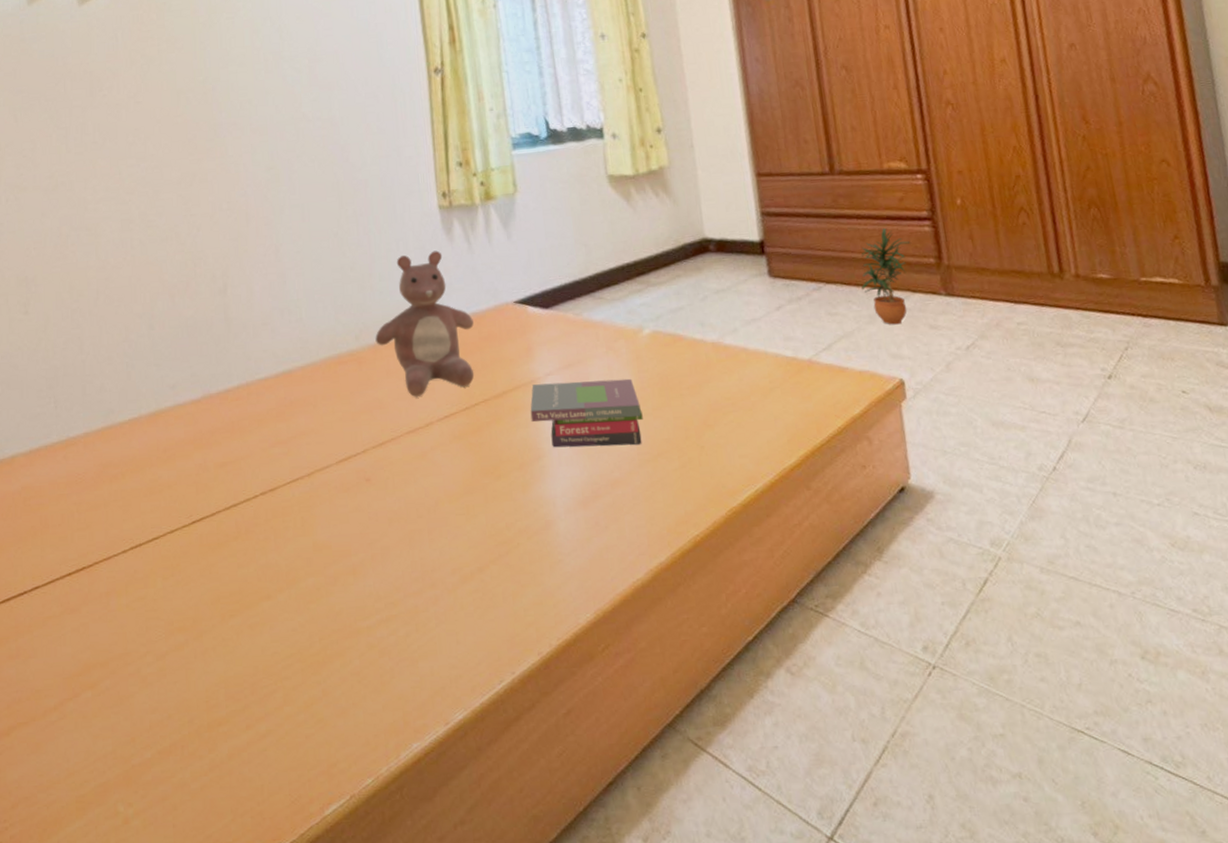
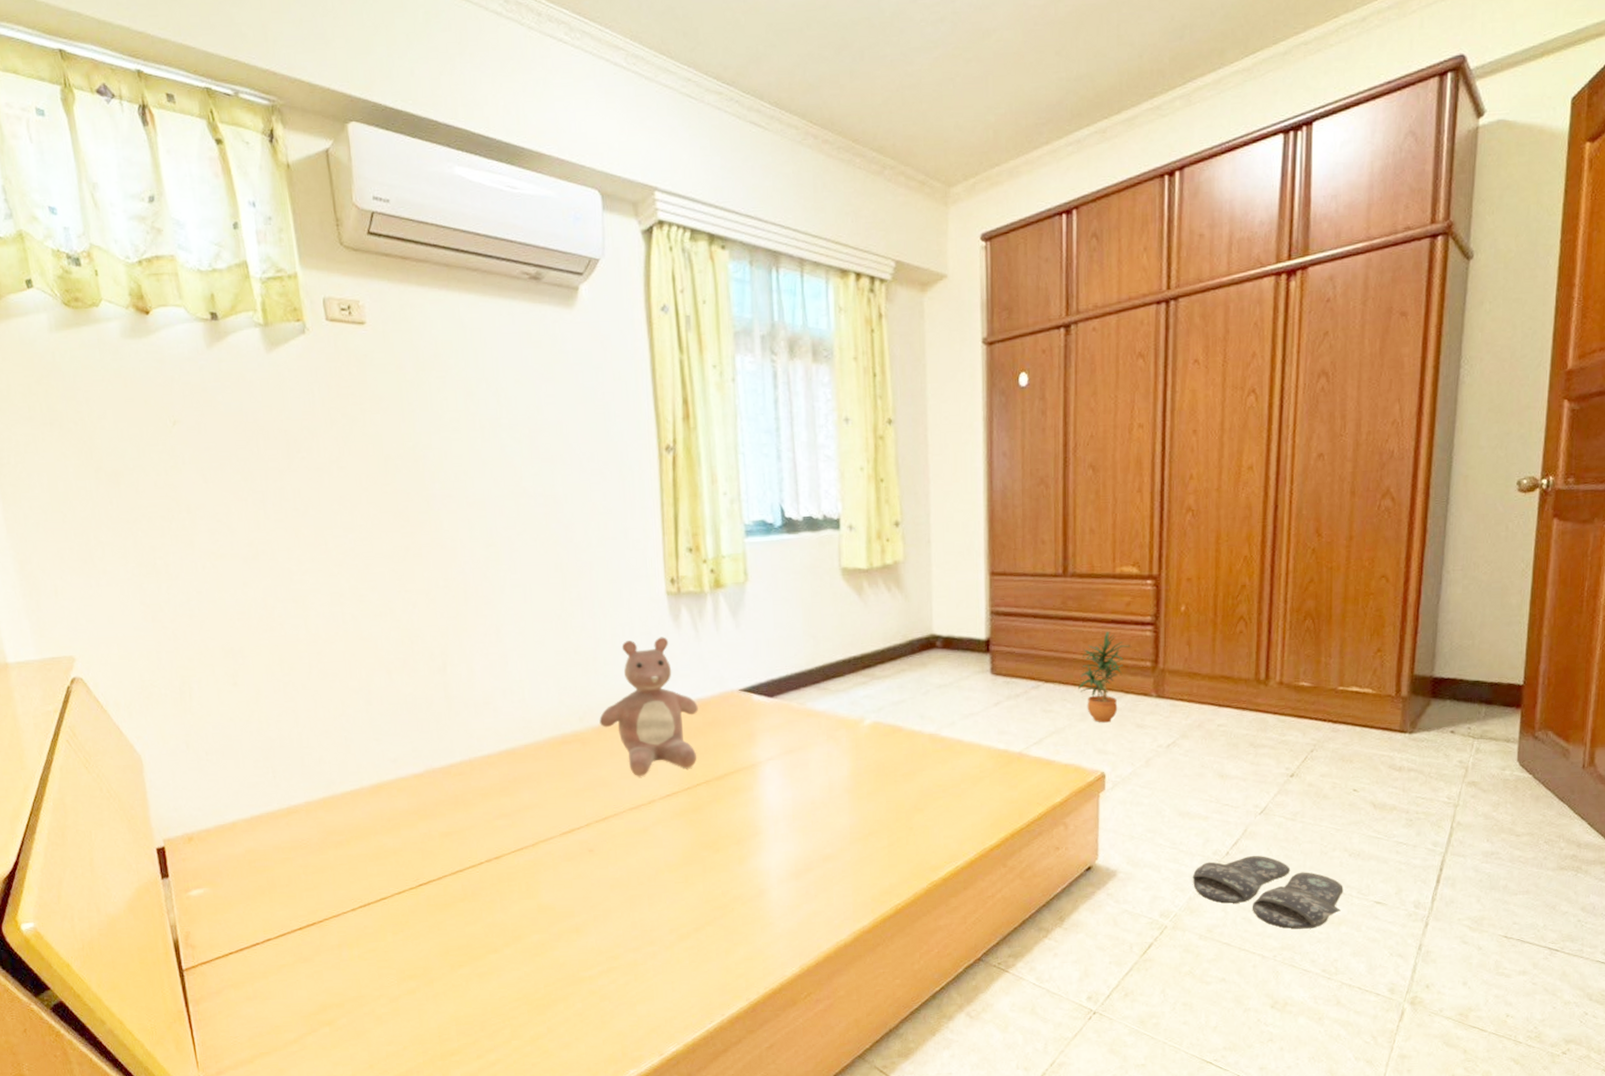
books: present [530,378,643,448] -> none [750,765,858,826]
slippers: none [1019,470,1199,559] -> present [1192,855,1343,929]

